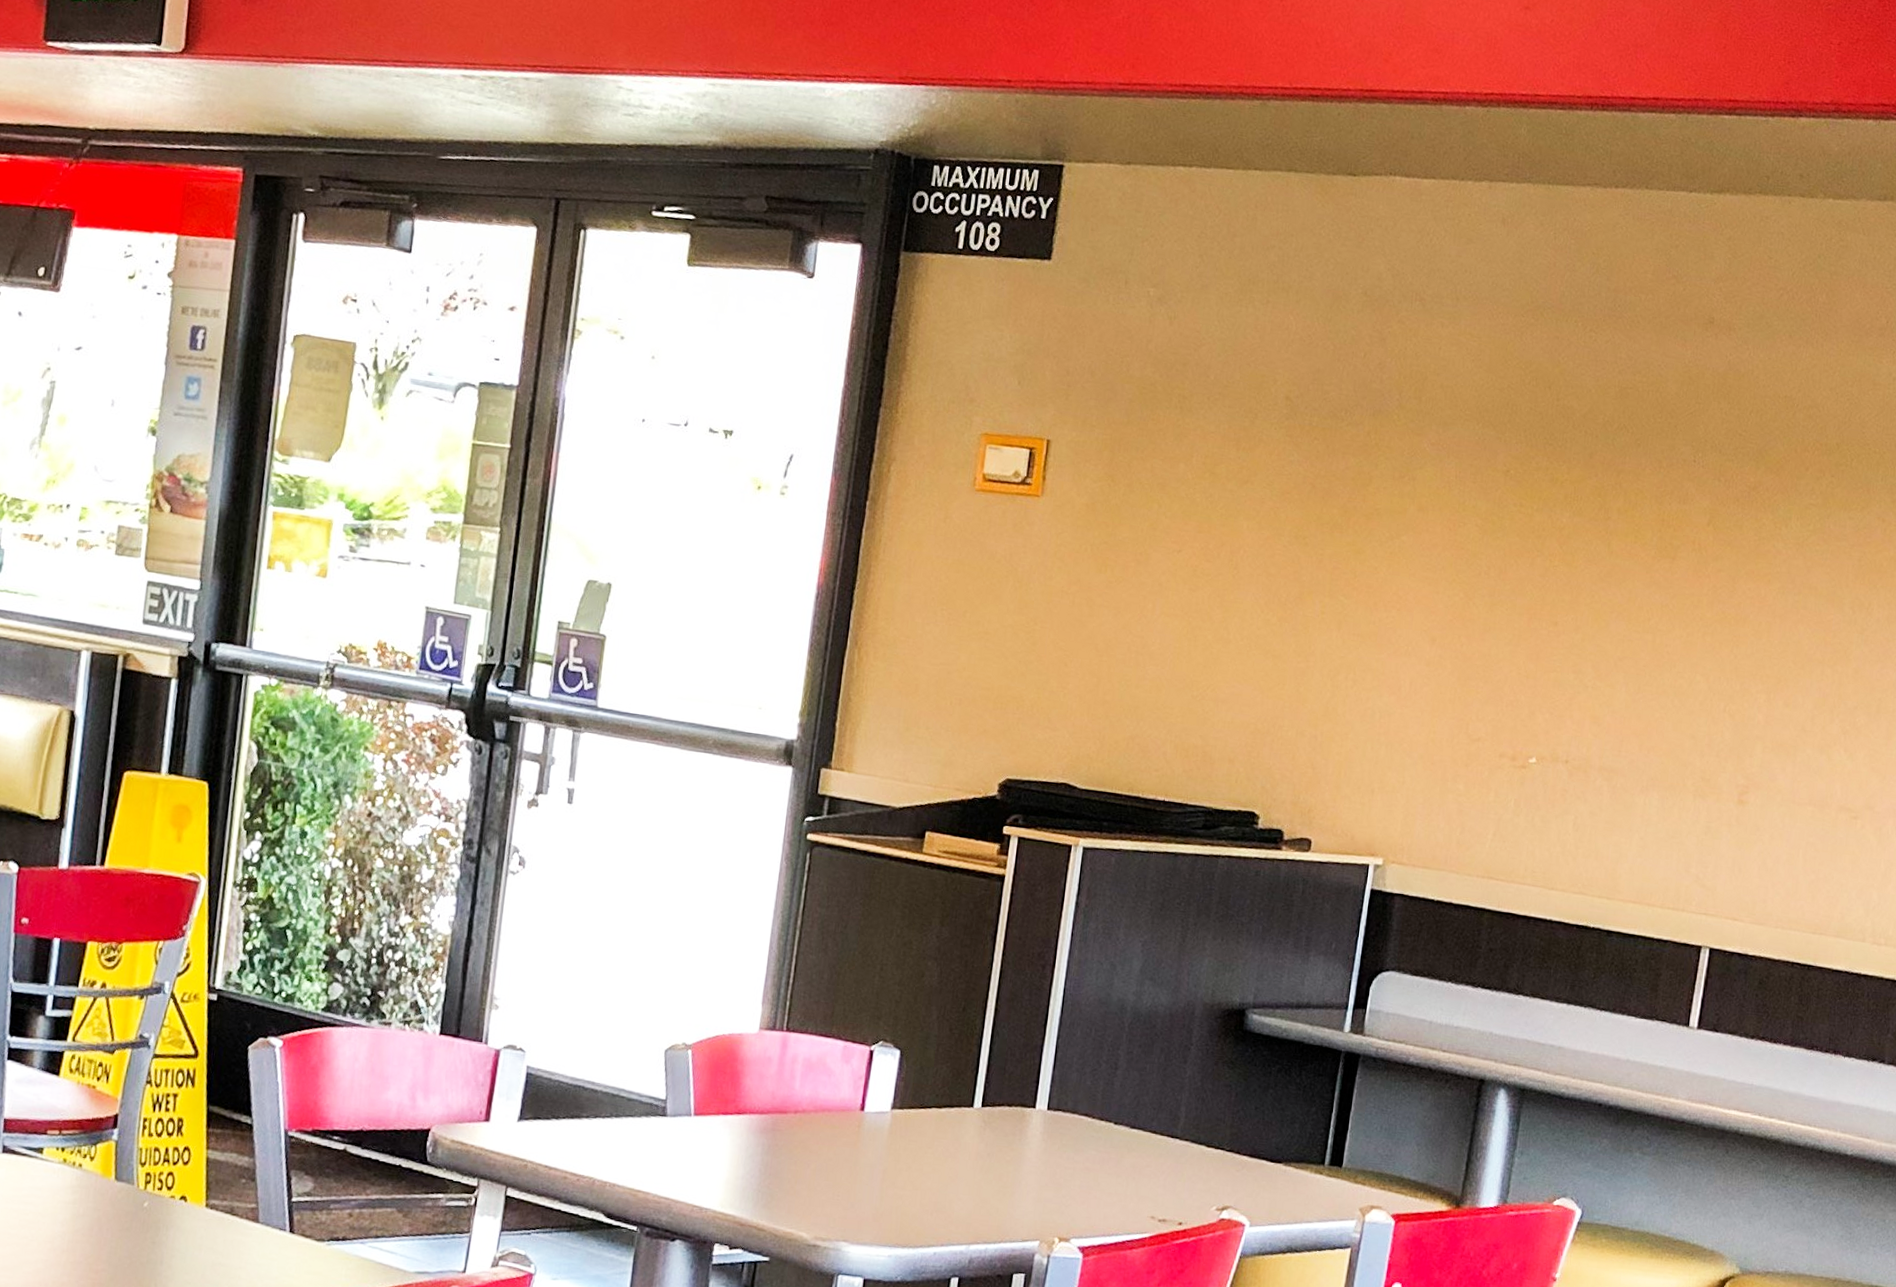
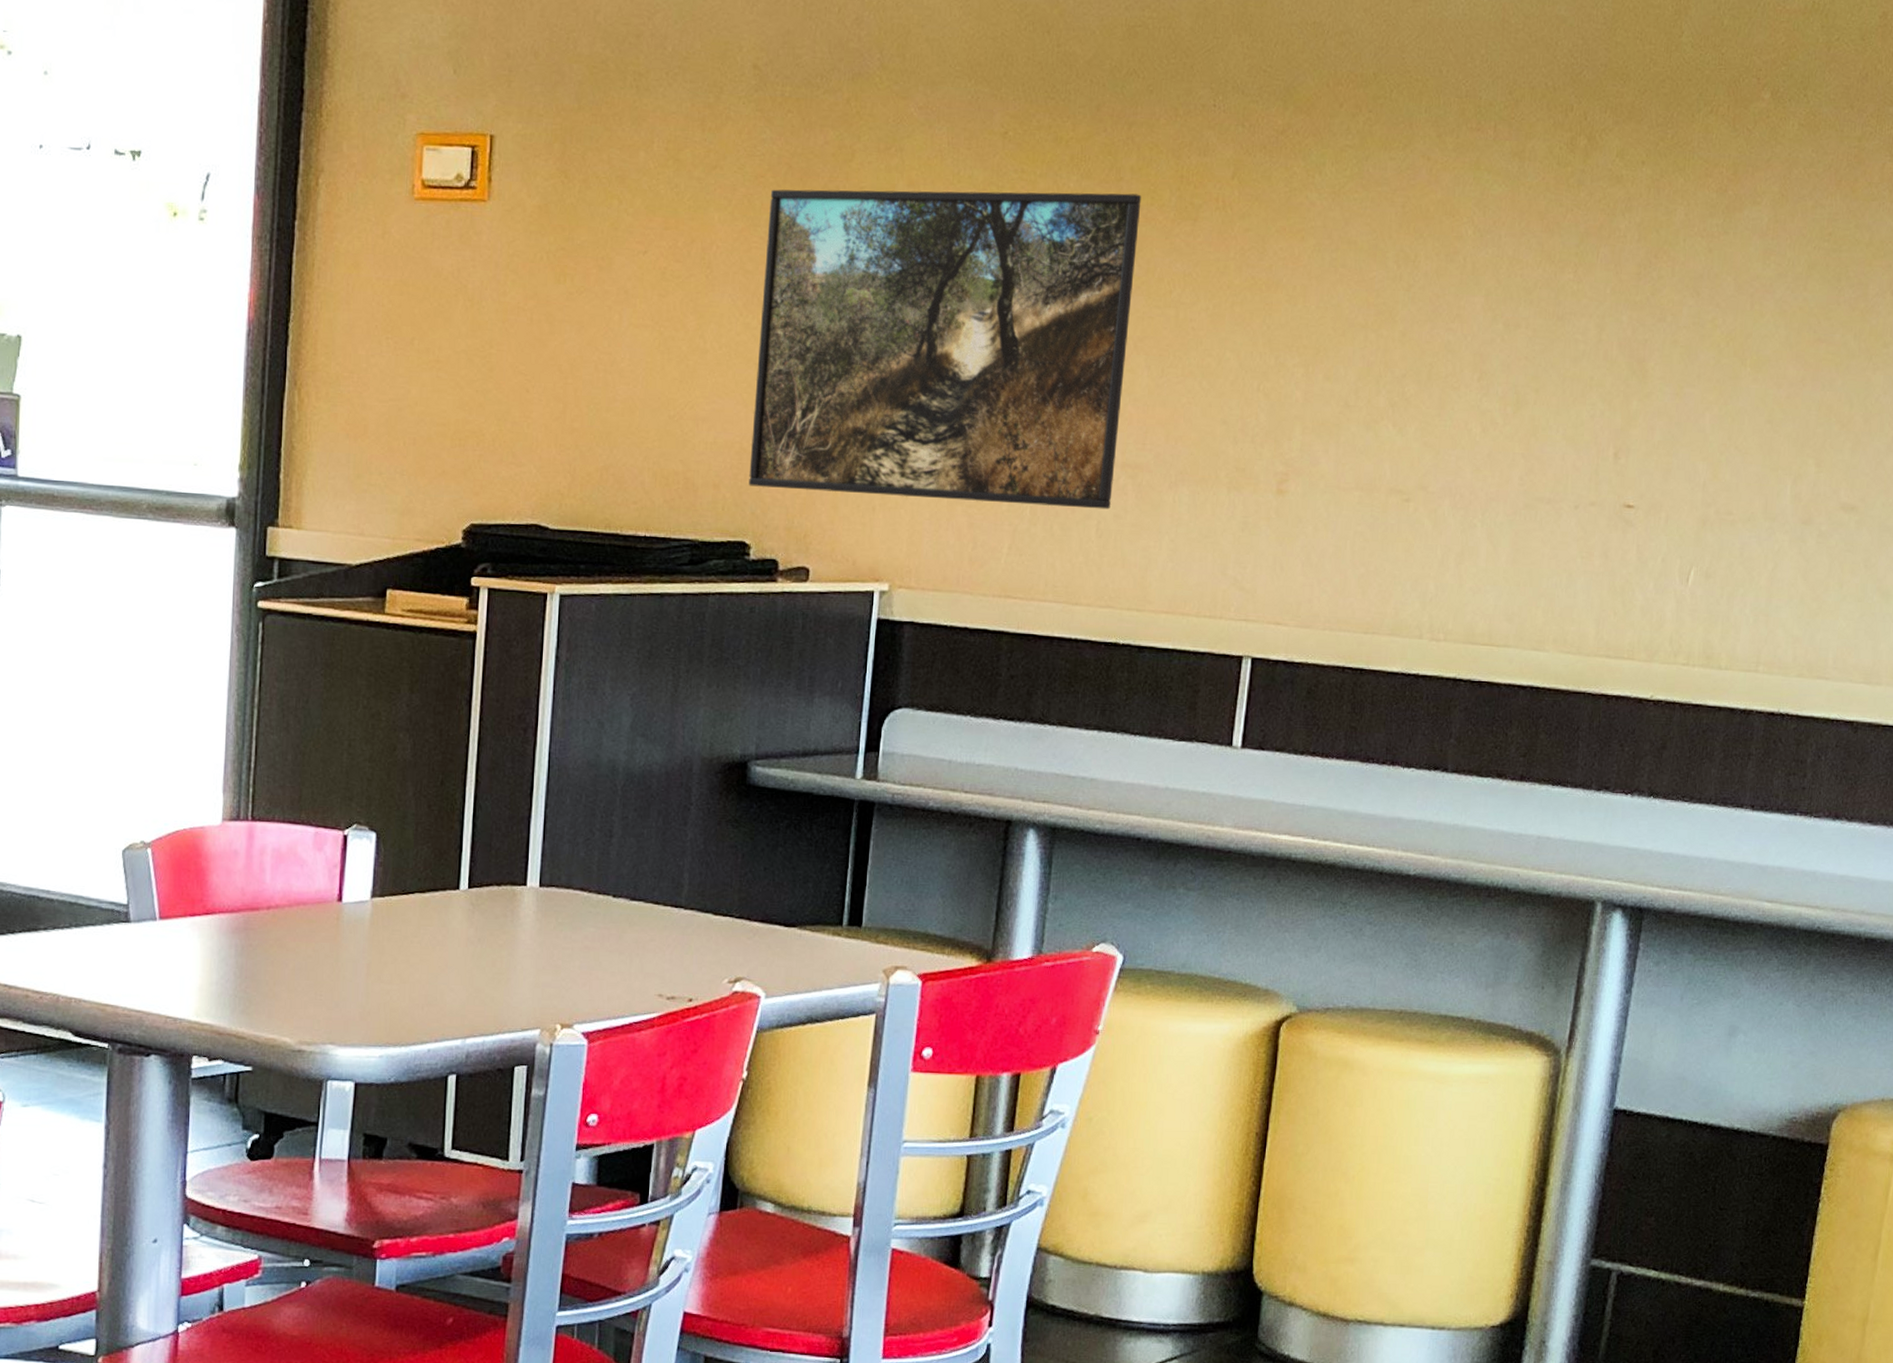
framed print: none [1261,505,1627,807] -> present [749,189,1142,510]

